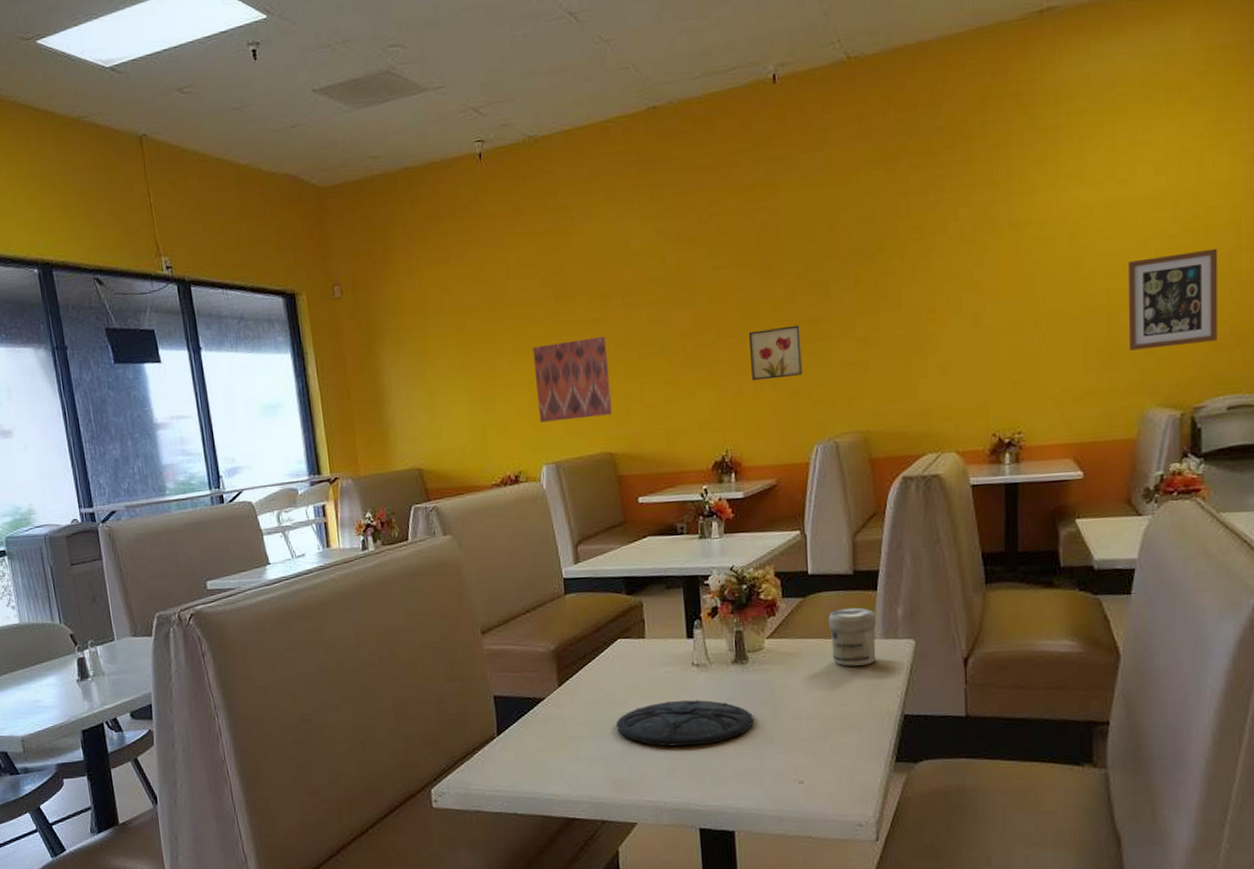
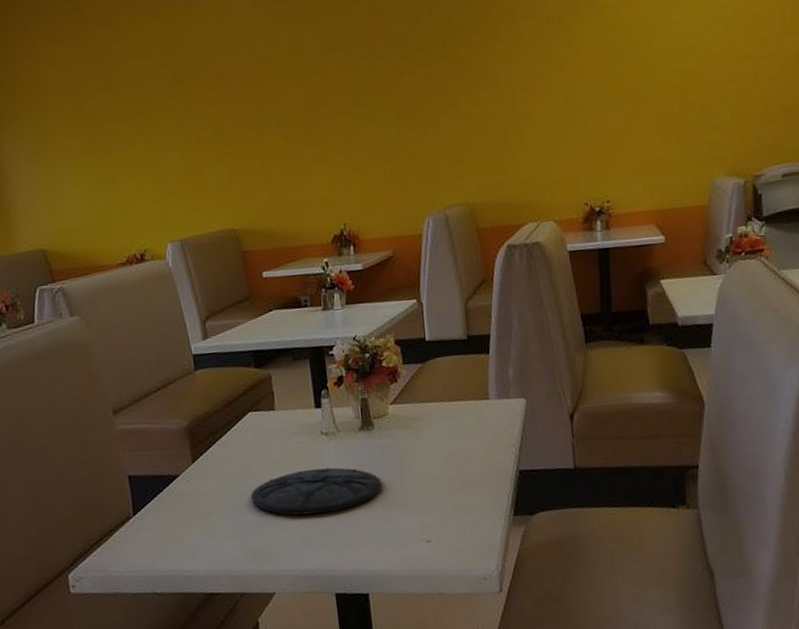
wall art: present [532,336,612,423] -> none [152,114,233,201]
wall art: present [748,325,802,381] -> none [359,103,412,157]
jar: present [828,607,876,666] -> none [446,370,492,427]
wall art: present [1127,248,1218,351] -> none [692,32,771,125]

